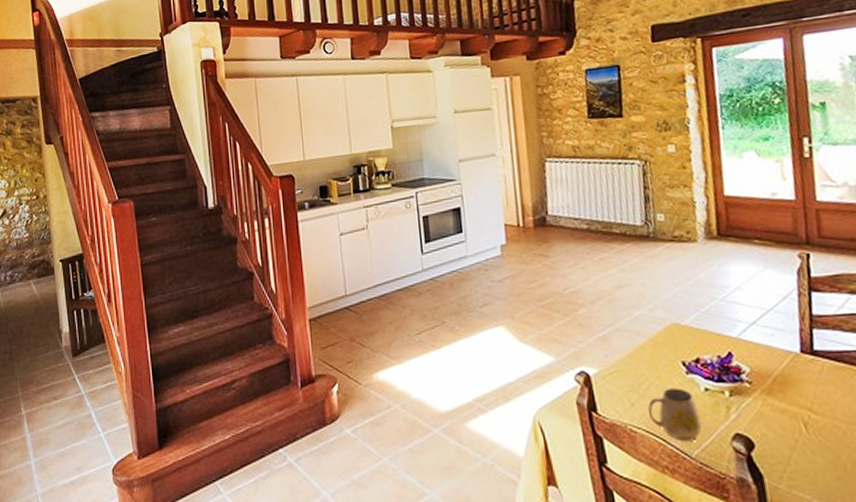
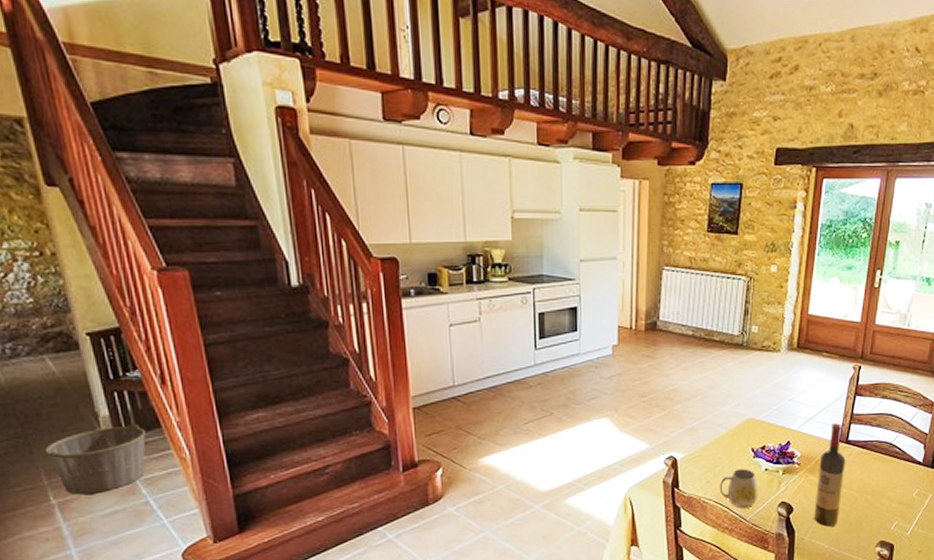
basket: none [22,339,93,407] -> present [44,423,146,496]
wine bottle: none [777,328,826,472] -> present [814,423,846,527]

